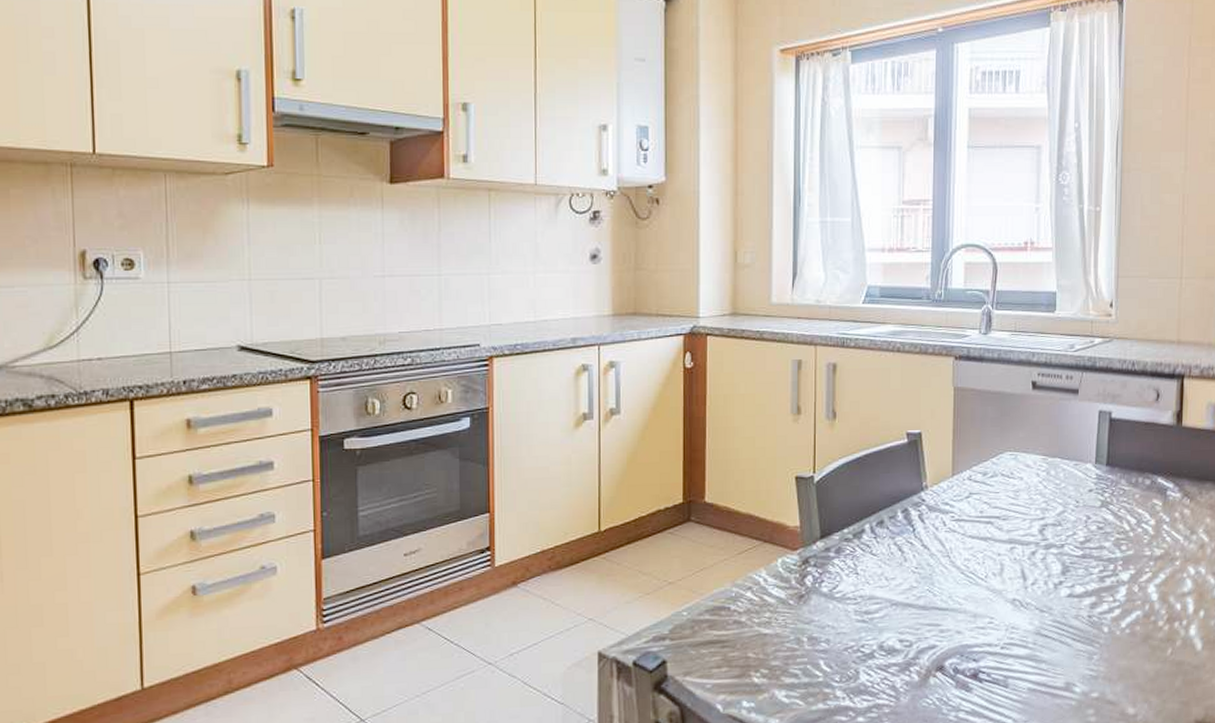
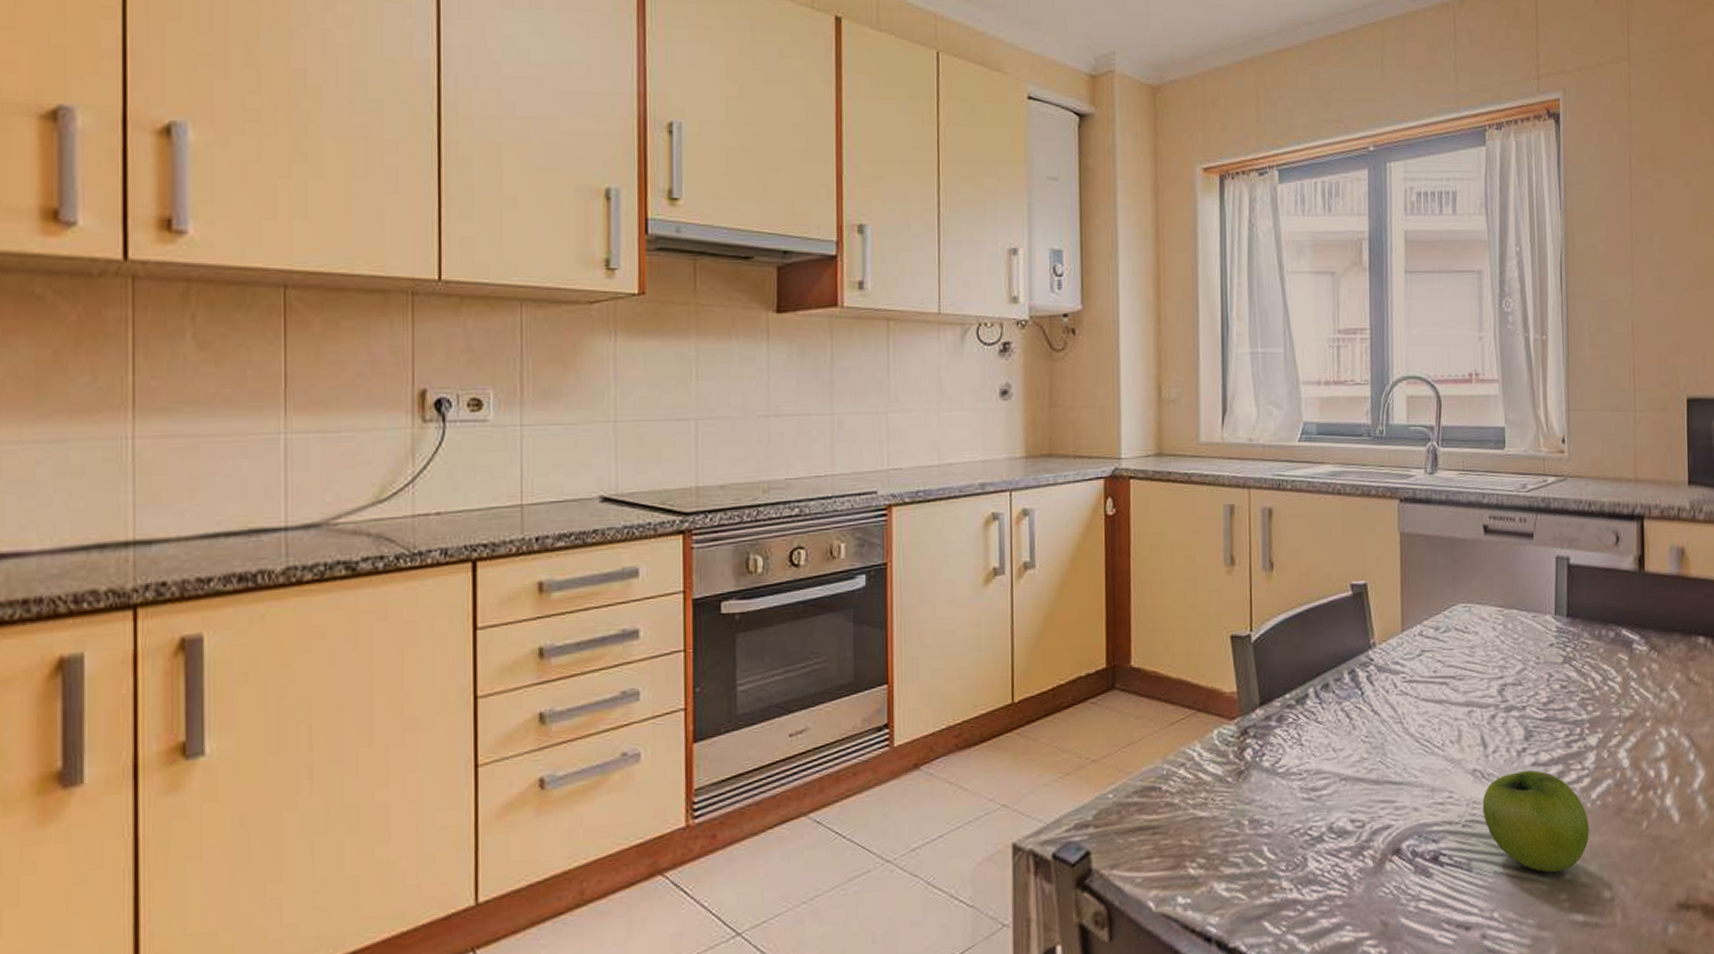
fruit: none [1020,600,1118,691] -> present [1482,769,1590,873]

